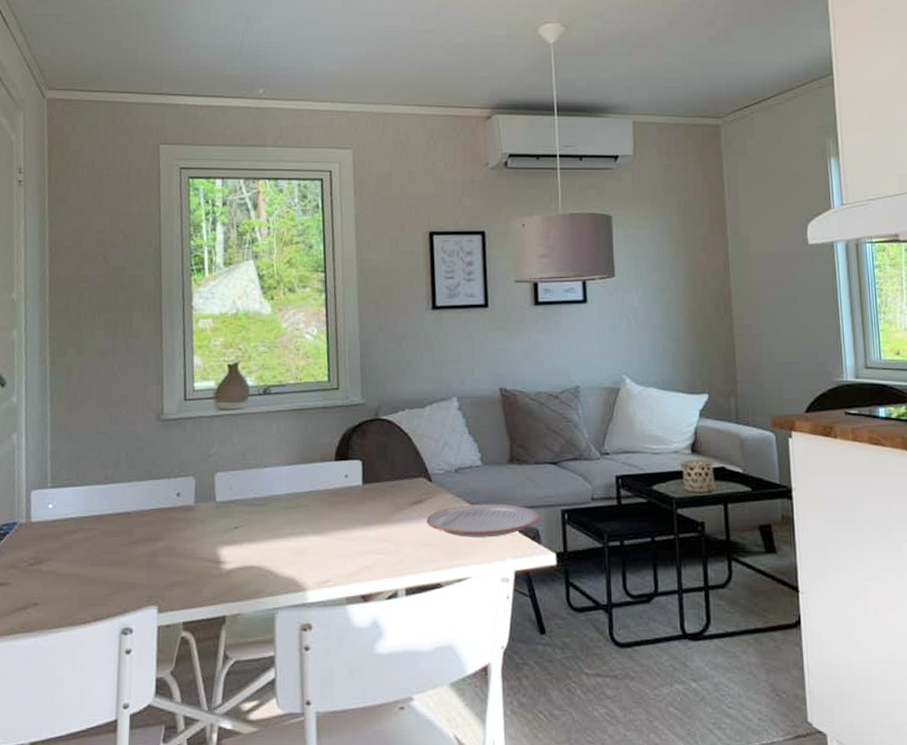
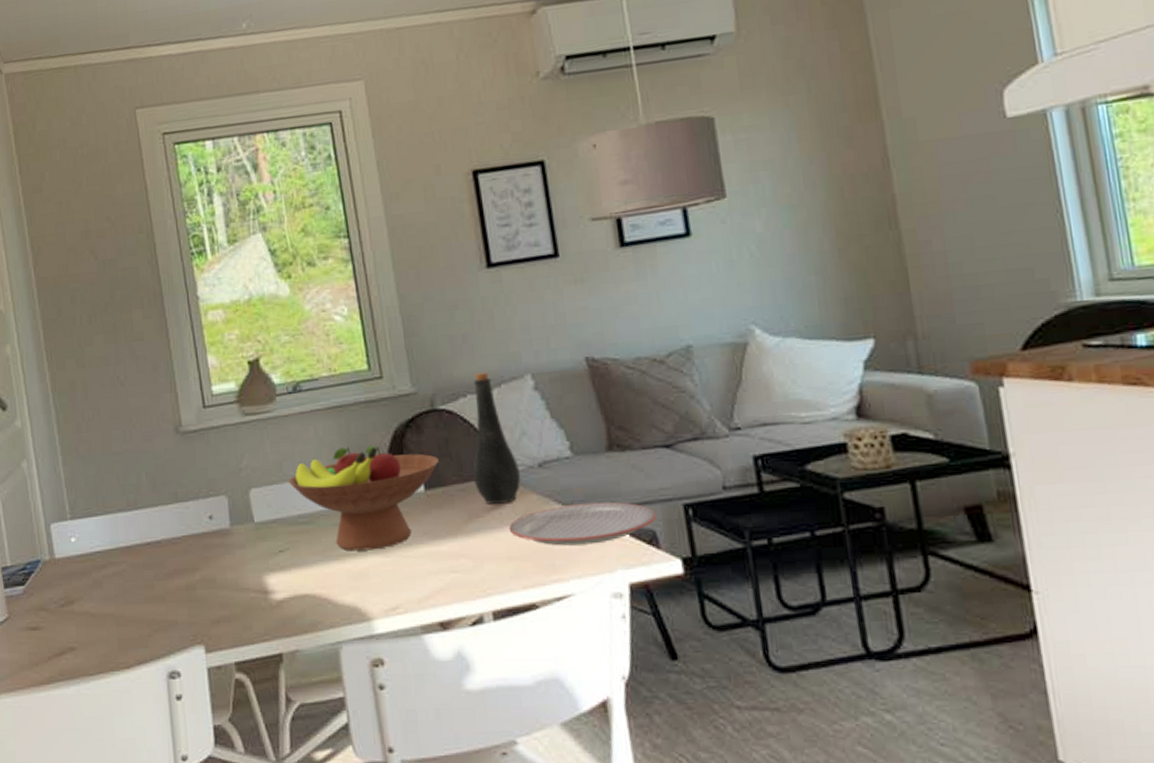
fruit bowl: none [250,444,376,531] -> present [289,445,439,551]
bottle: none [403,392,440,500] -> present [473,371,521,504]

